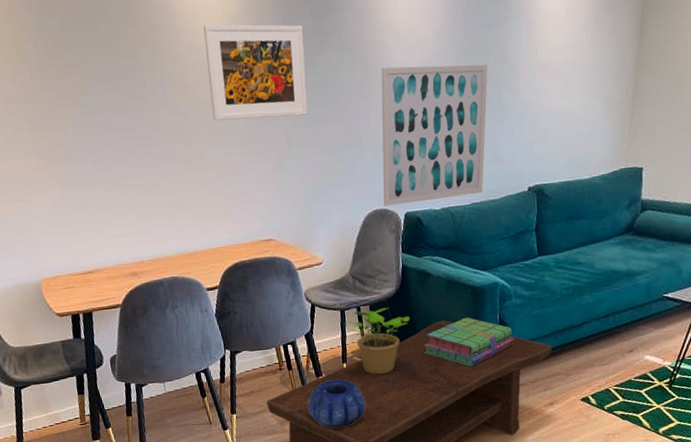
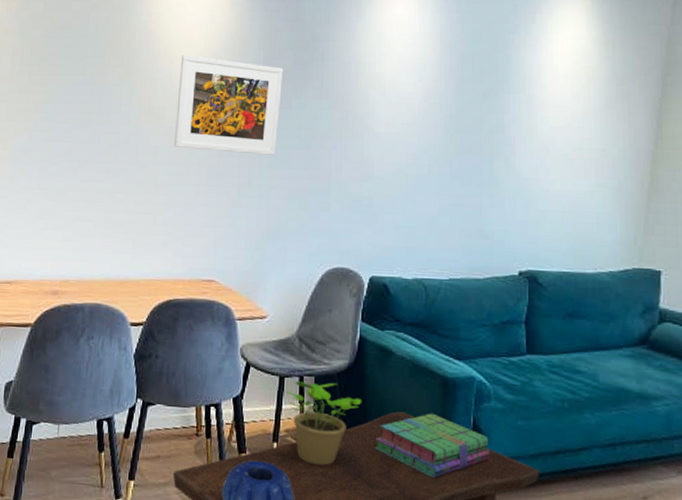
wall art: present [381,64,488,206] -> none [346,120,480,269]

